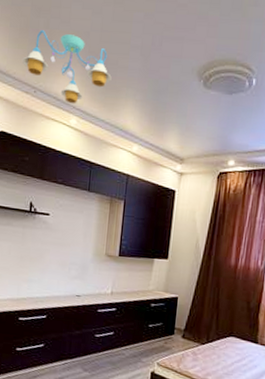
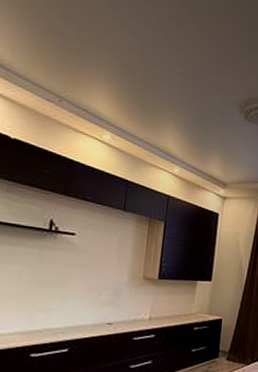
ceiling light fixture: present [21,30,112,104] -> none [44,39,152,120]

